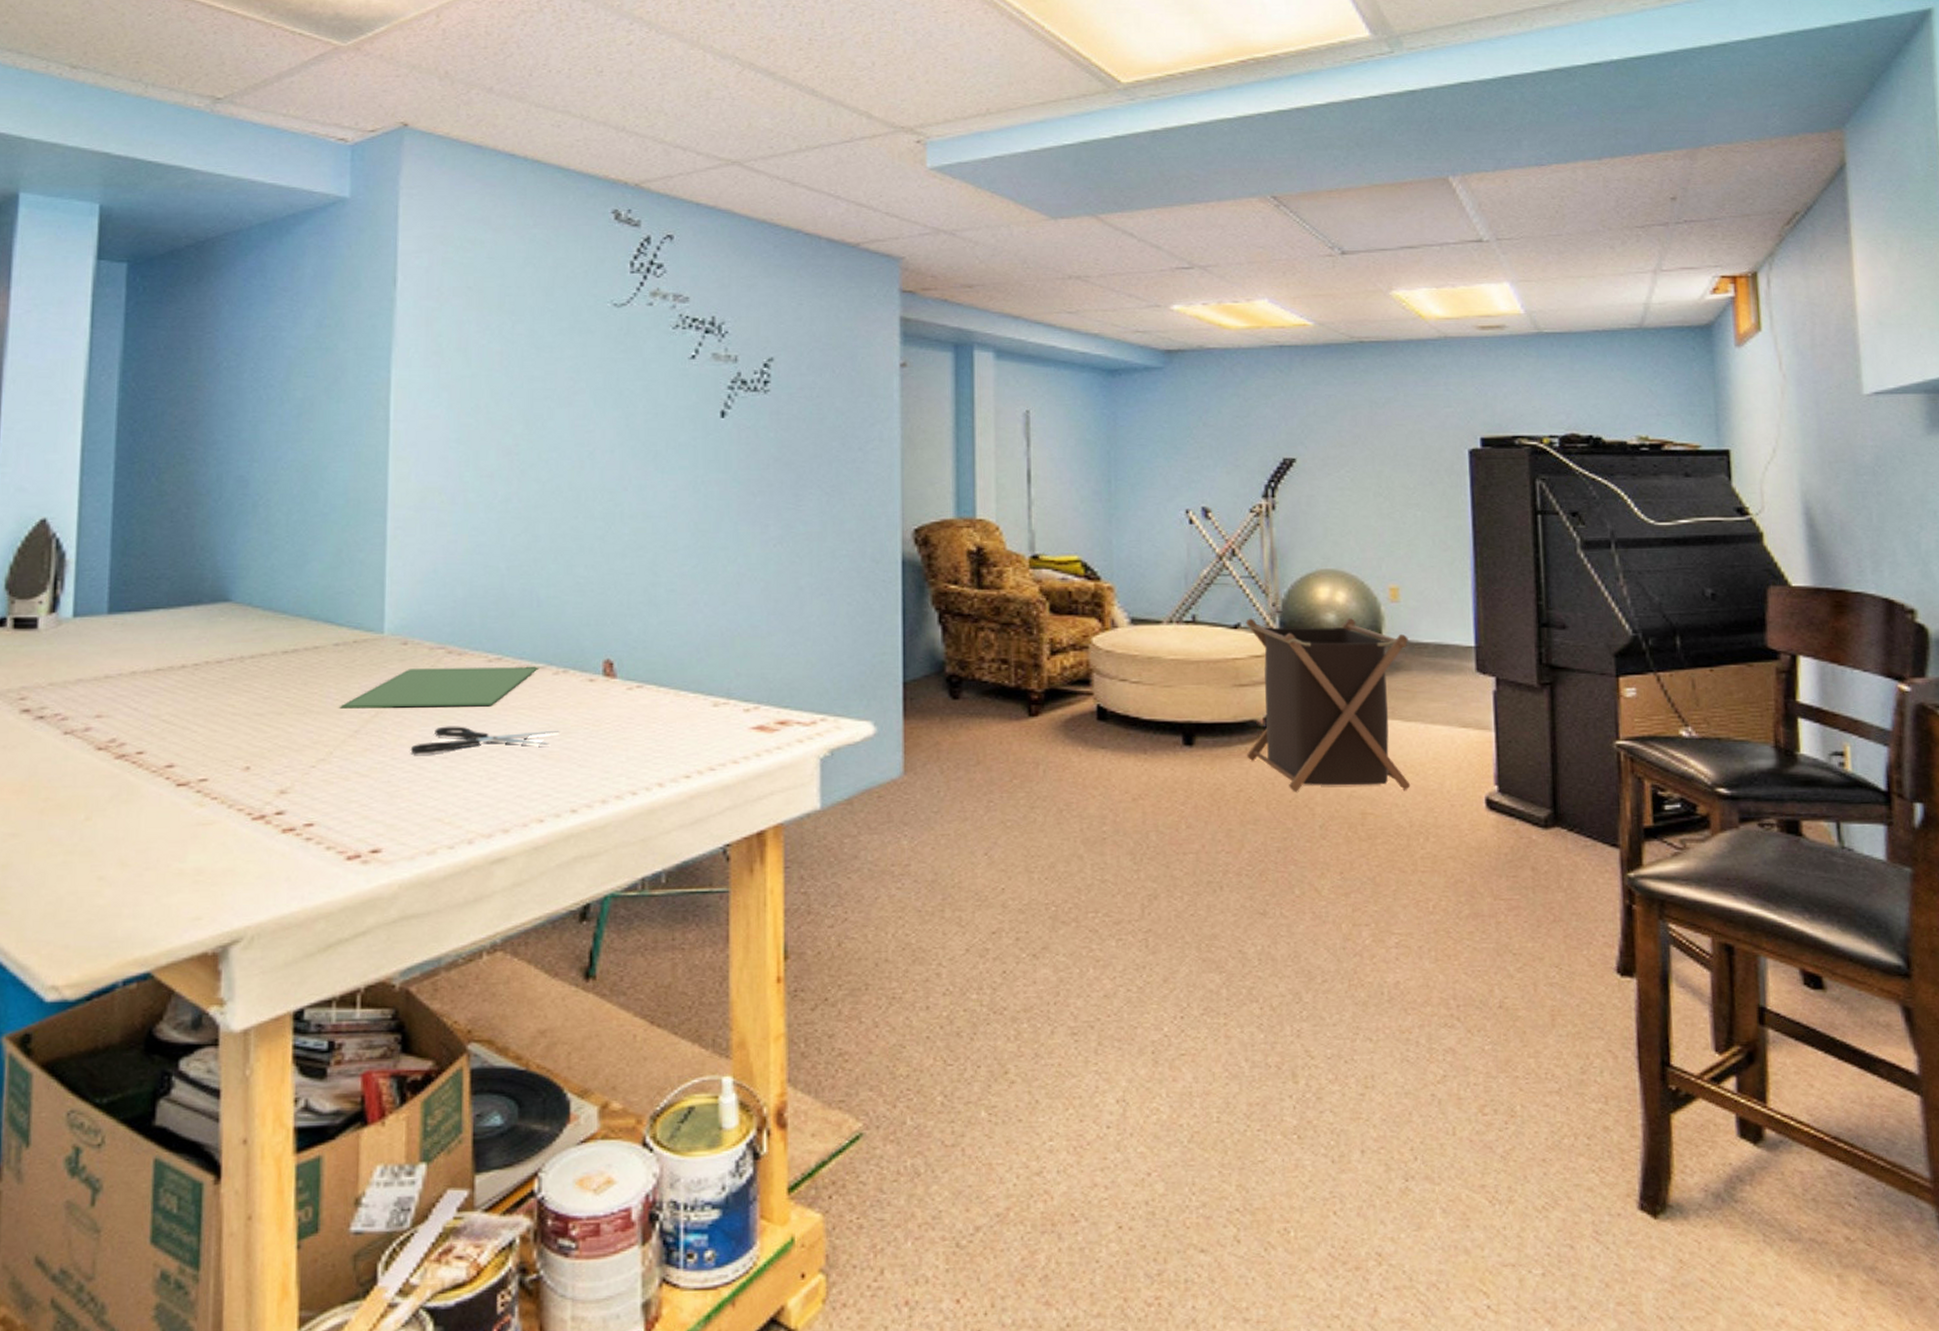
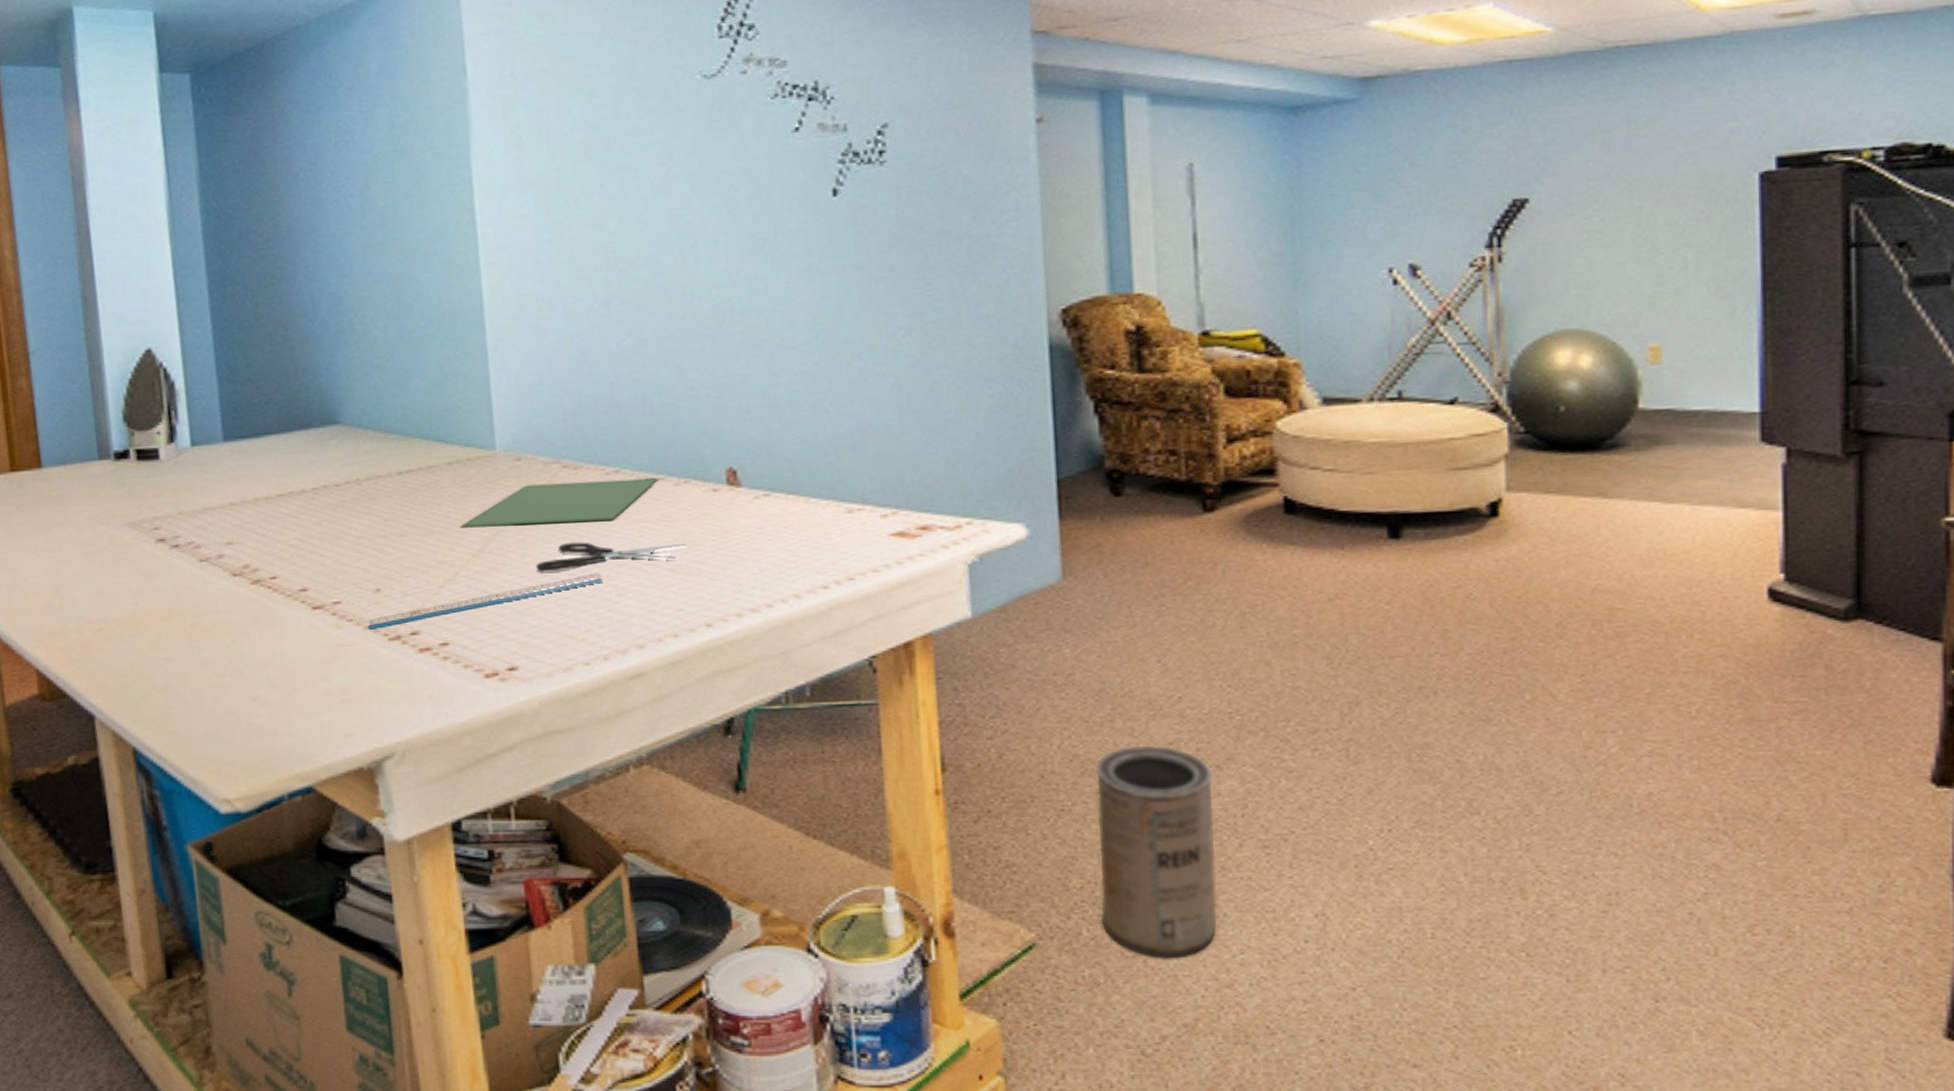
ruler: none [233,757,475,808] -> present [368,573,603,629]
paint can: none [924,934,1030,1146] -> present [1096,745,1218,958]
laundry basket: present [1245,617,1411,792] -> none [1464,384,1672,587]

